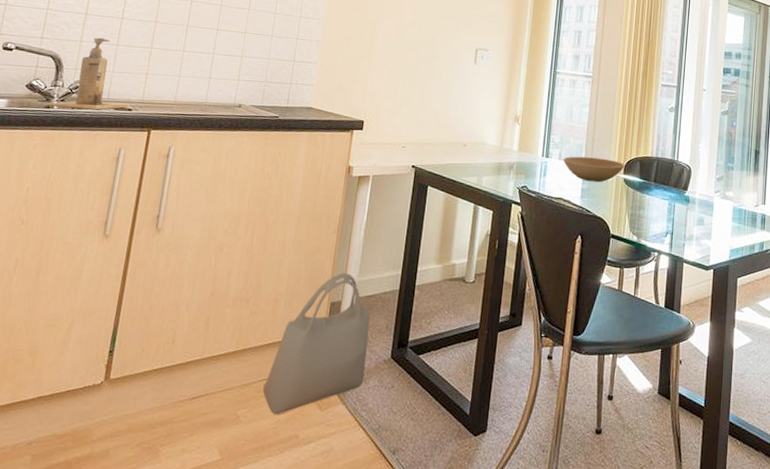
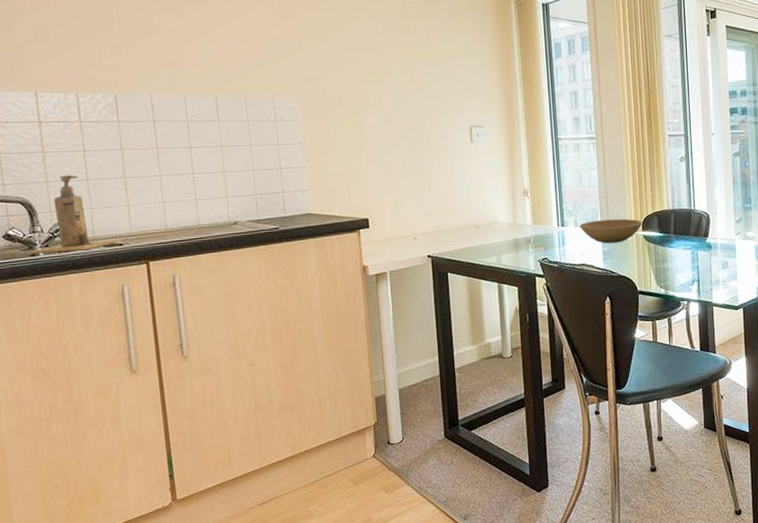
handbag: present [263,273,370,415] -> none [328,368,423,505]

